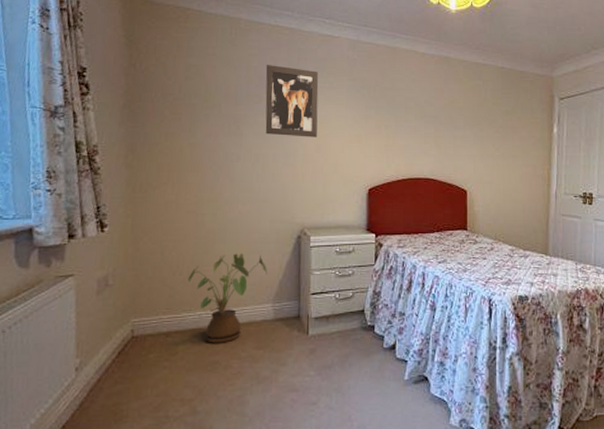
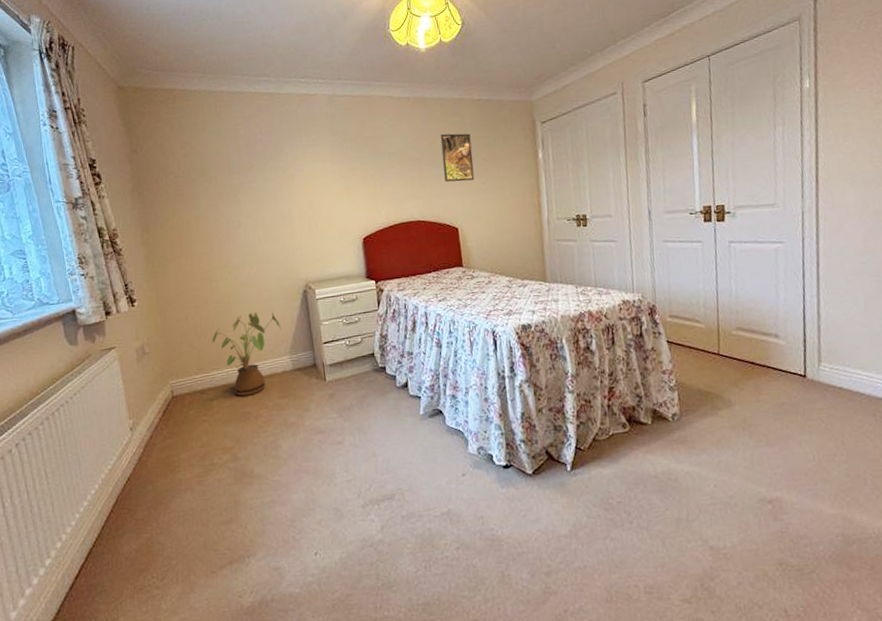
wall art: present [265,65,319,137] -> none [252,131,308,199]
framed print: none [458,95,490,145] -> present [440,133,475,182]

